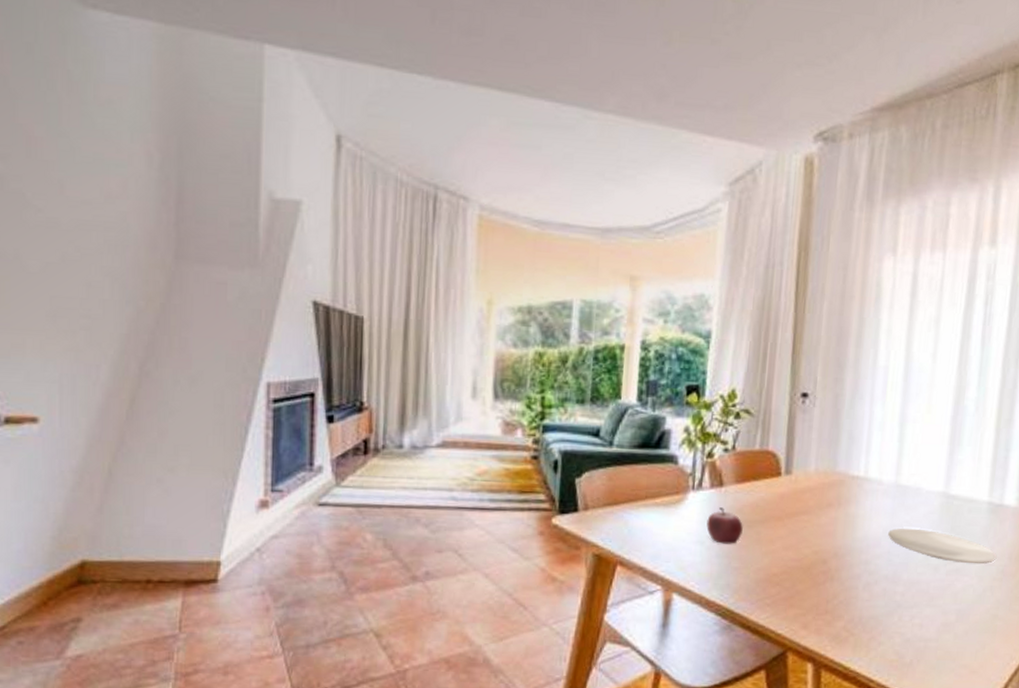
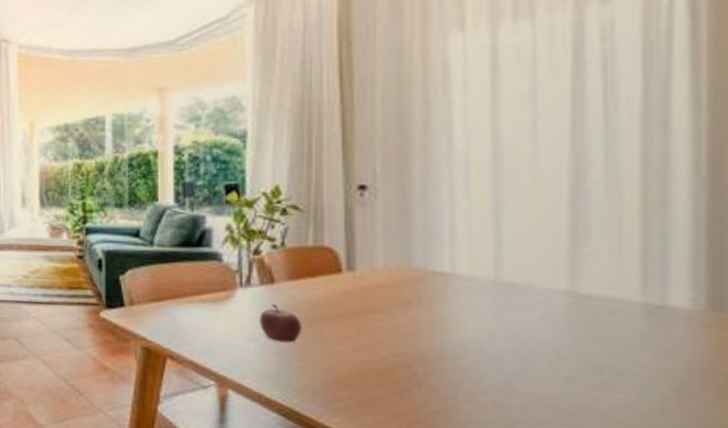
plate: present [888,528,997,564] -> none [492,331,666,379]

